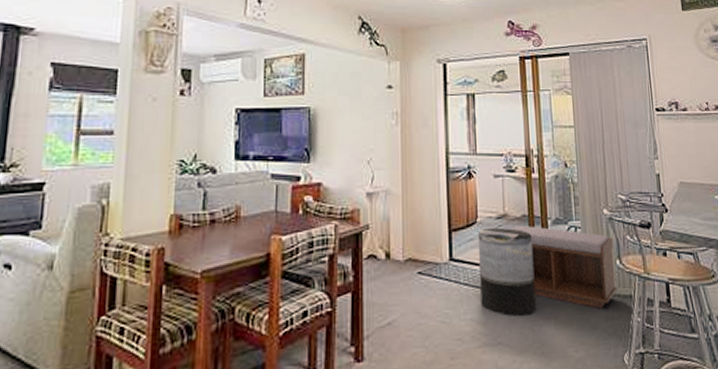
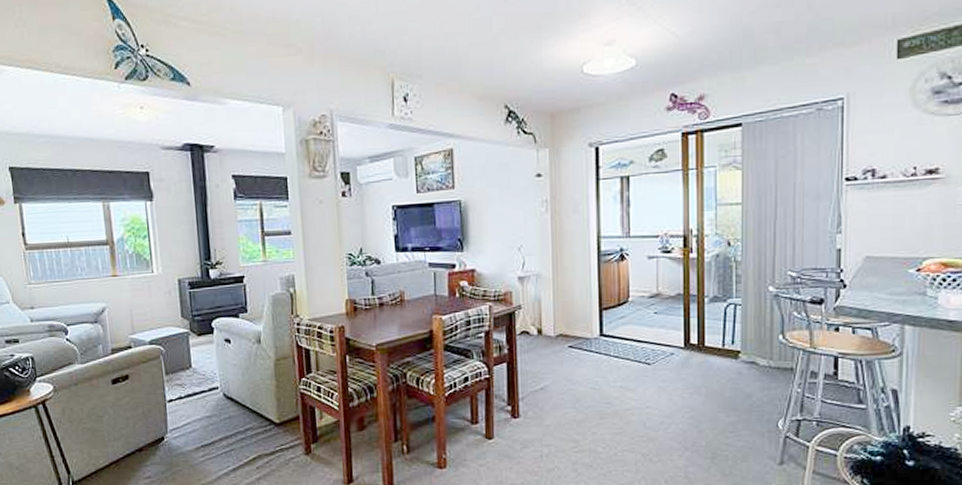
trash can: present [478,227,536,316] -> none [630,305,687,385]
bench: present [511,225,617,309] -> none [664,303,778,380]

